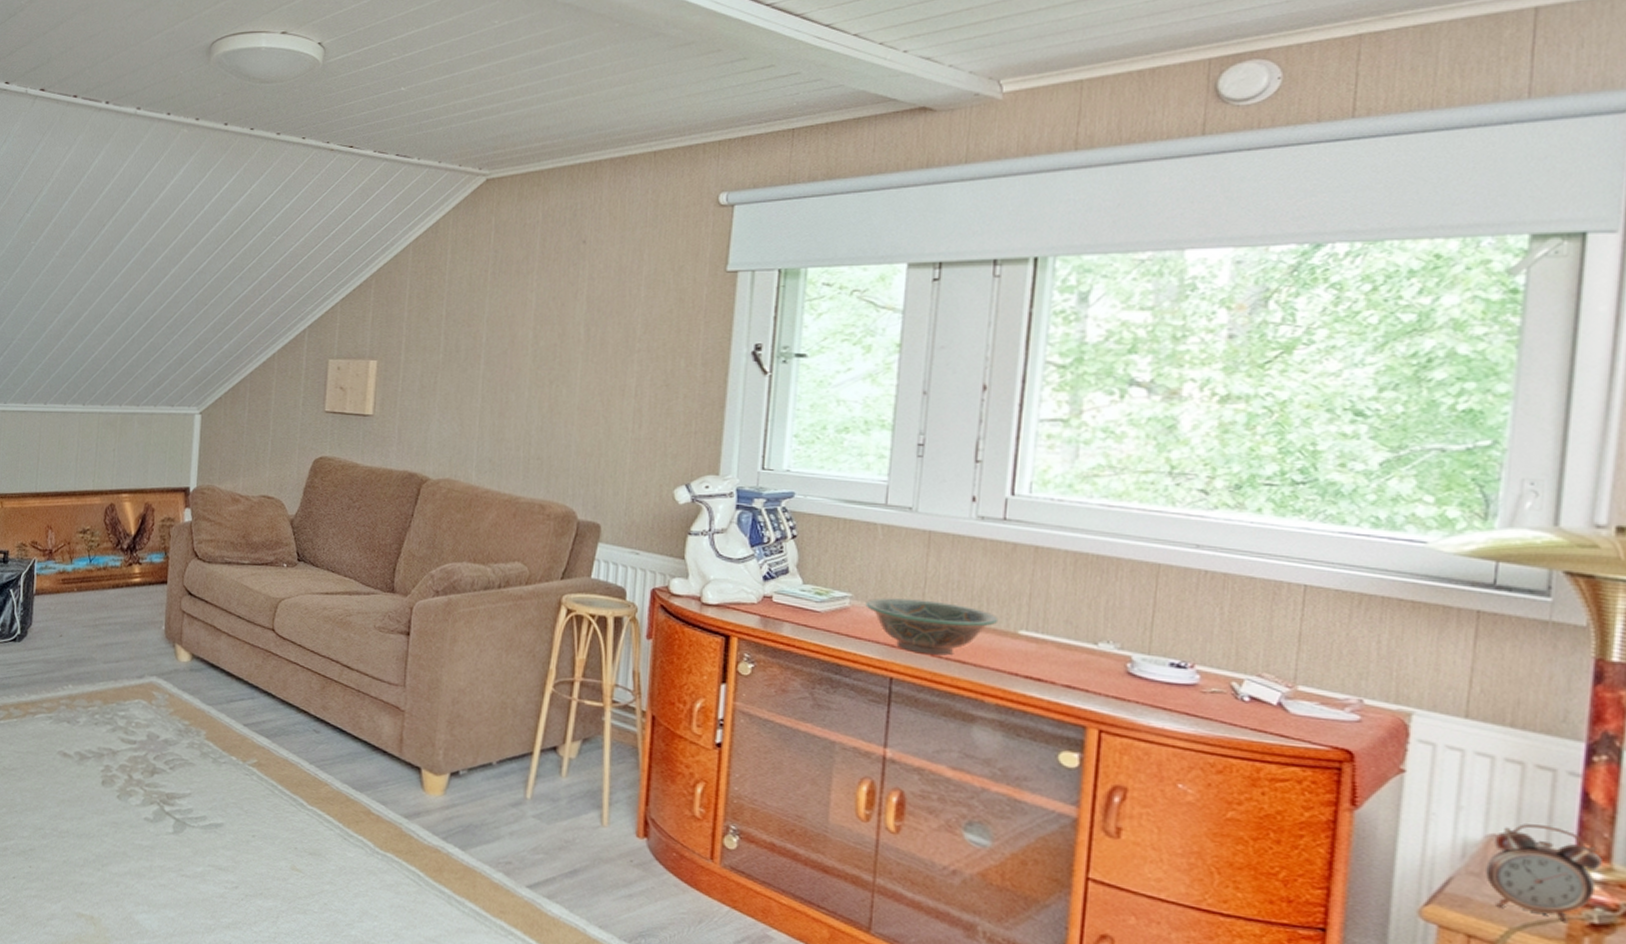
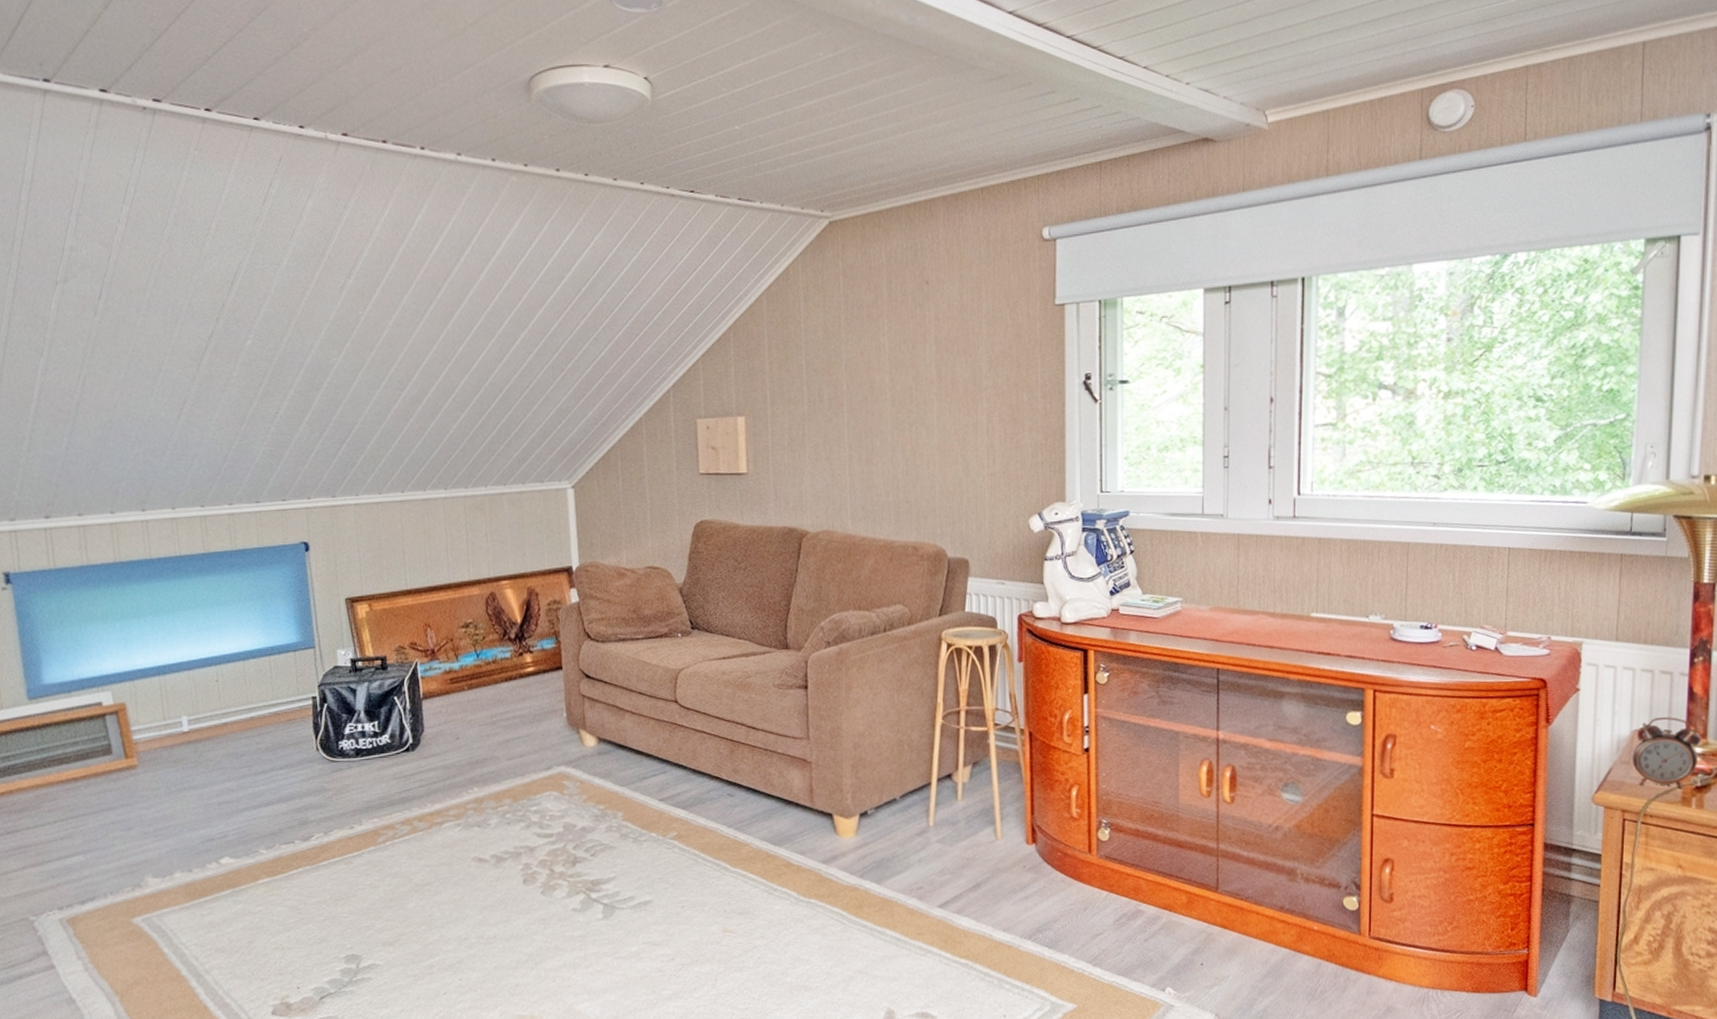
decorative bowl: present [865,598,999,656] -> none [1193,596,1296,644]

